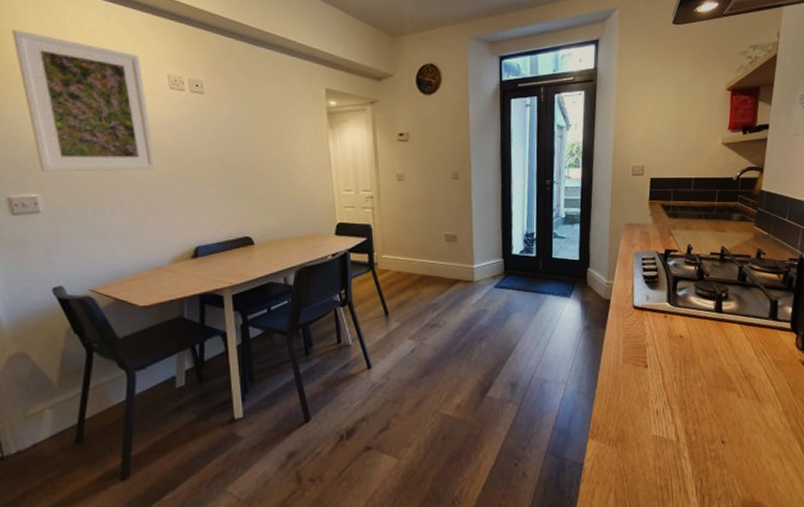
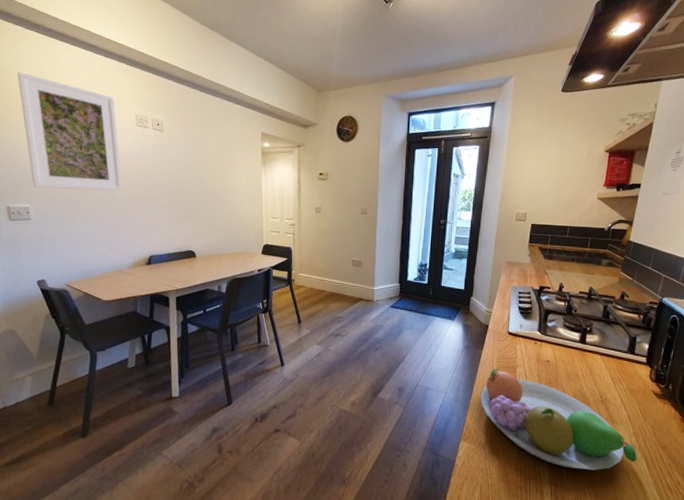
fruit bowl: none [607,349,789,460] -> present [480,368,637,470]

